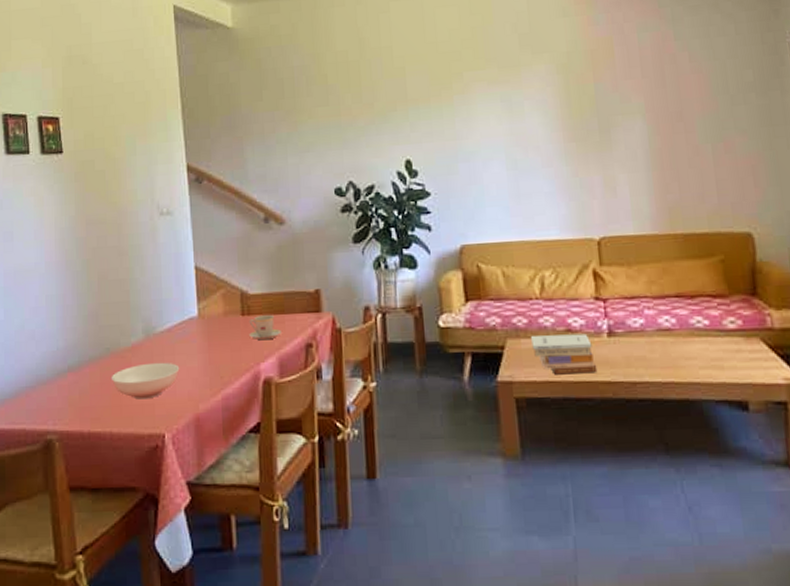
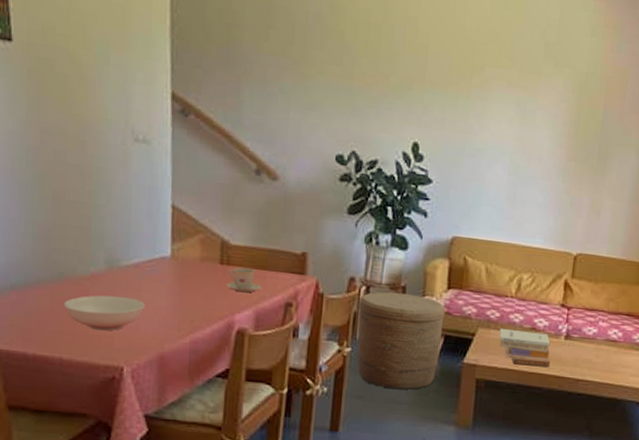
basket: none [376,313,470,423] -> present [357,292,445,390]

